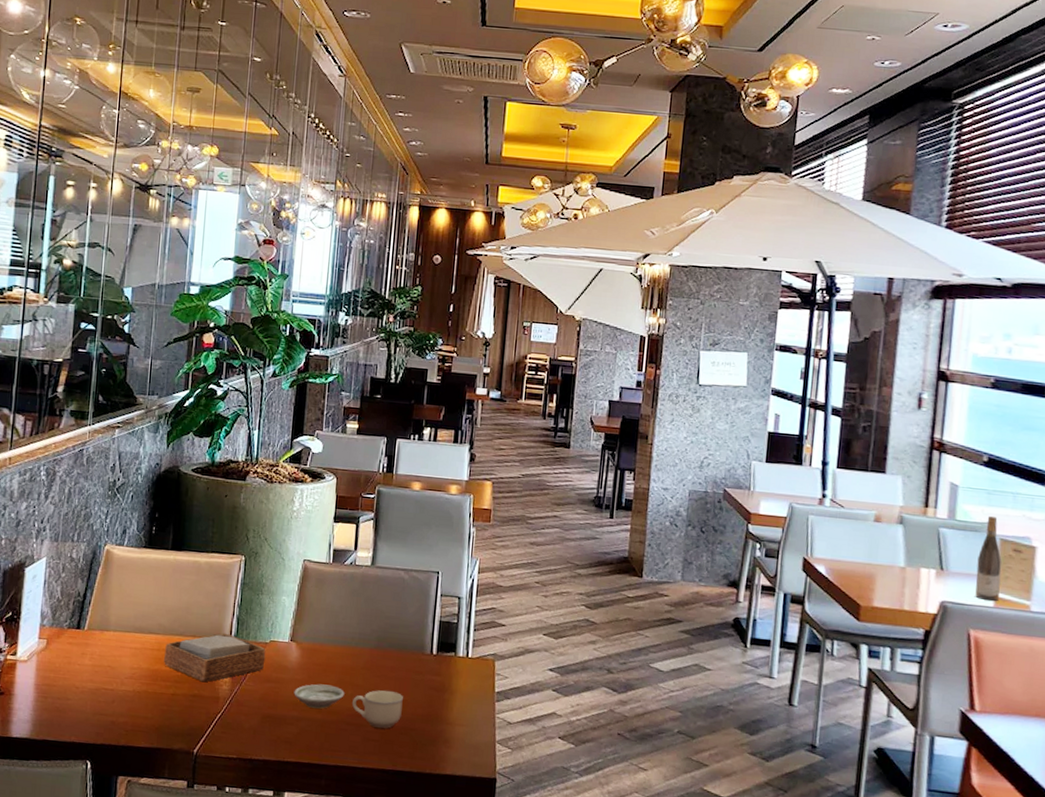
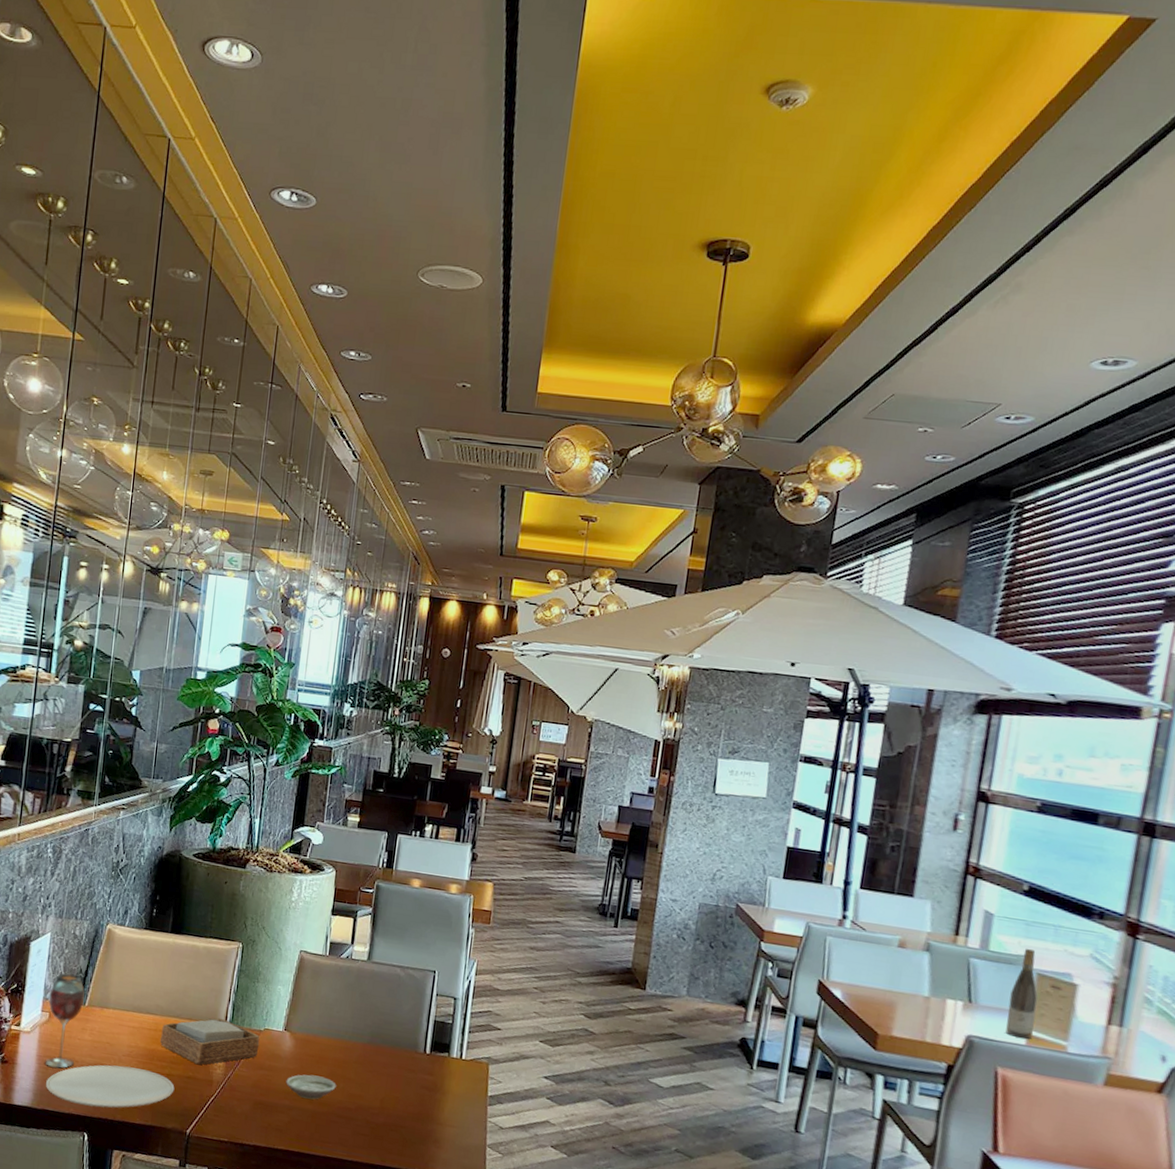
wineglass: none [43,597,83,696] -> present [45,973,85,1068]
plate: none [45,688,180,734] -> present [46,1065,175,1109]
cup: present [351,690,403,729] -> none [342,1085,395,1124]

